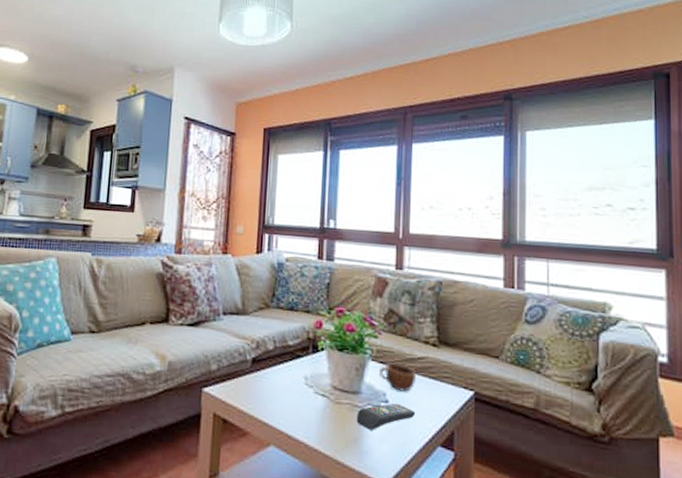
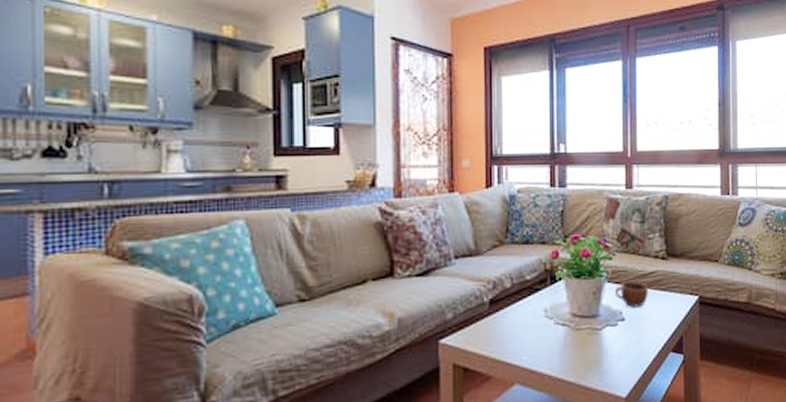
remote control: present [356,403,416,430] -> none [596,319,650,350]

